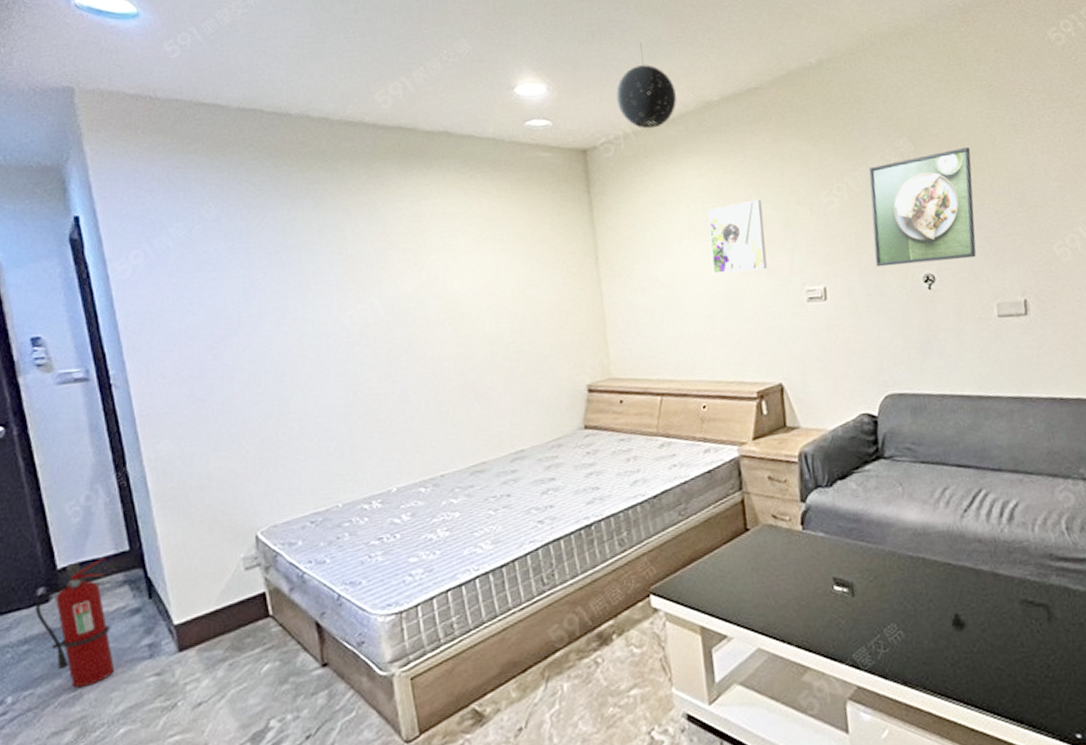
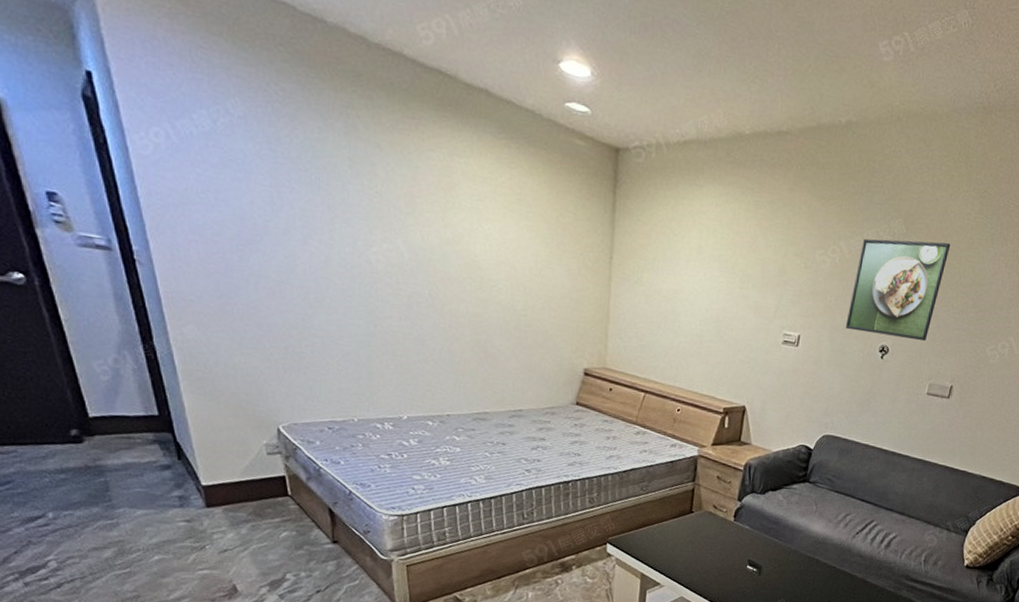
fire extinguisher: present [36,557,115,688] -> none [70,414,149,518]
pendant light: present [615,42,677,129] -> none [655,50,713,146]
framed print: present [707,200,768,274] -> none [709,238,765,306]

